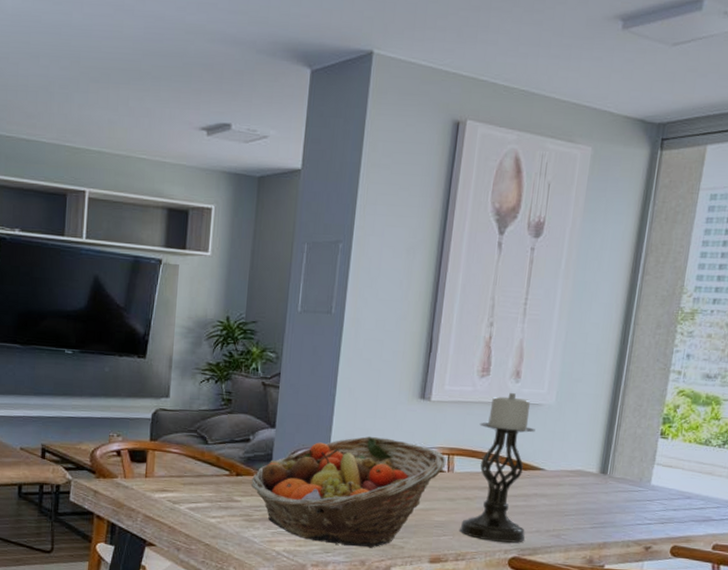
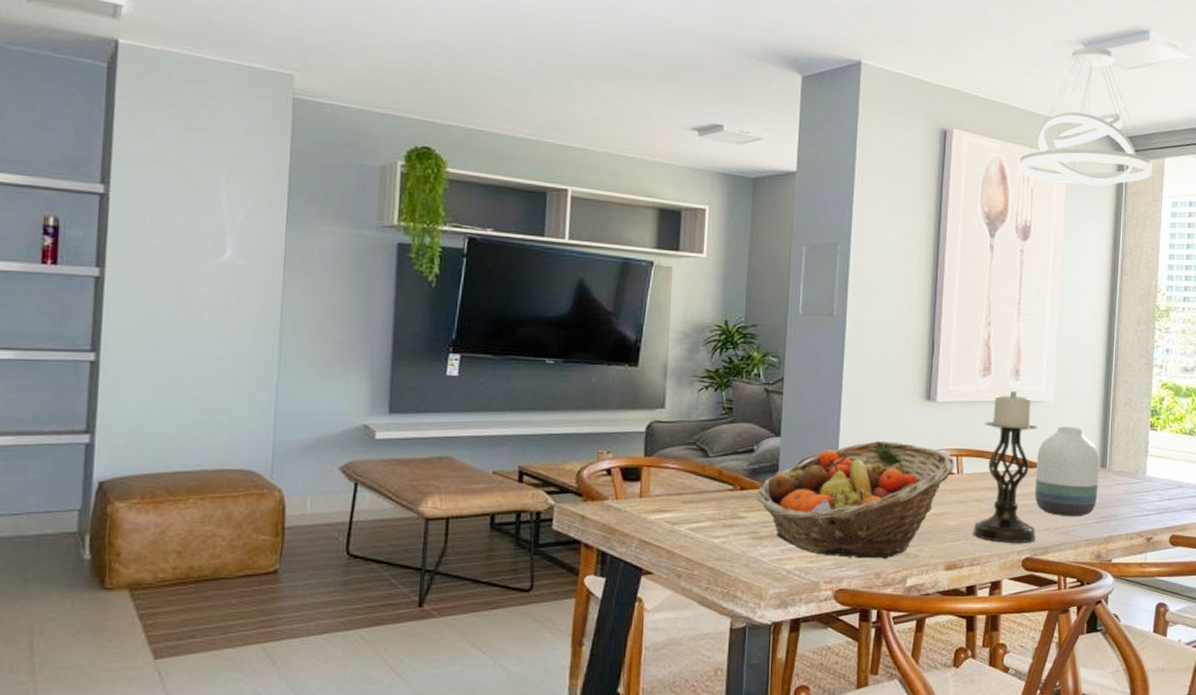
vase: none [527,430,601,522] -> present [1034,426,1100,517]
pendant light: none [536,22,692,178] -> present [1019,47,1153,186]

